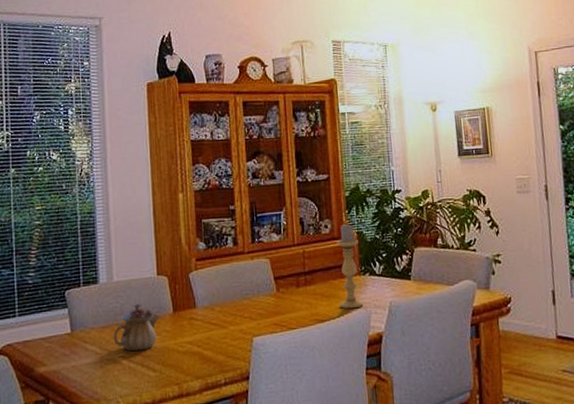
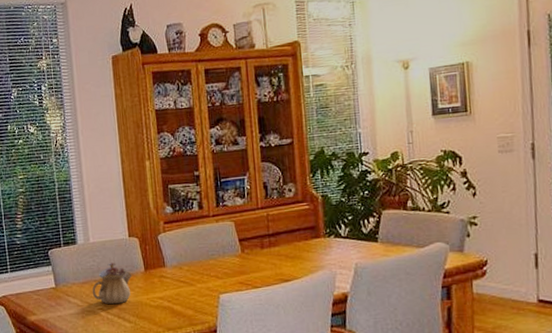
candle holder: present [336,223,364,309] -> none [301,186,328,270]

